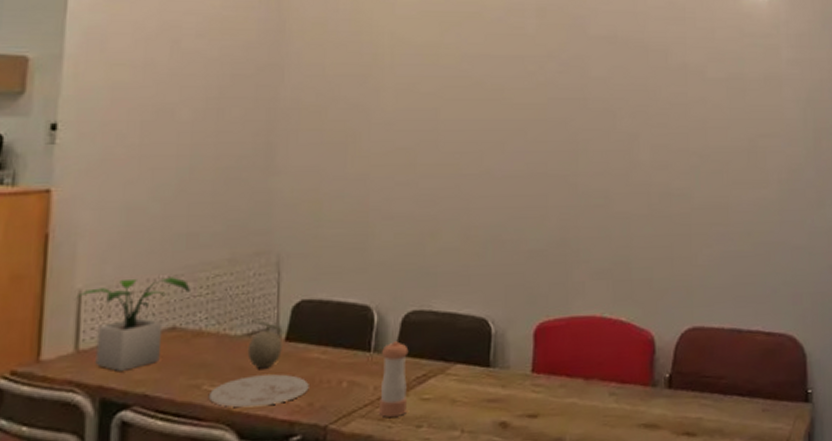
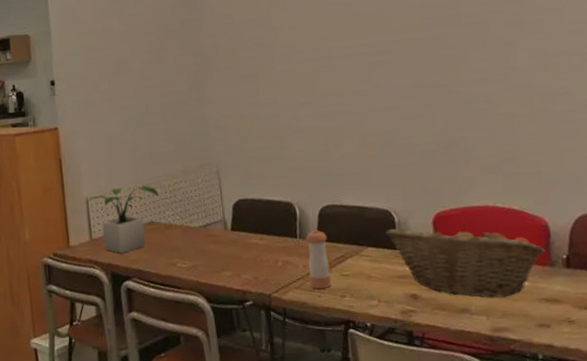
plate: present [208,374,309,408] -> none [182,255,254,280]
fruit: present [247,320,286,369] -> none [204,215,231,251]
fruit basket: none [478,336,648,425] -> present [384,223,545,298]

